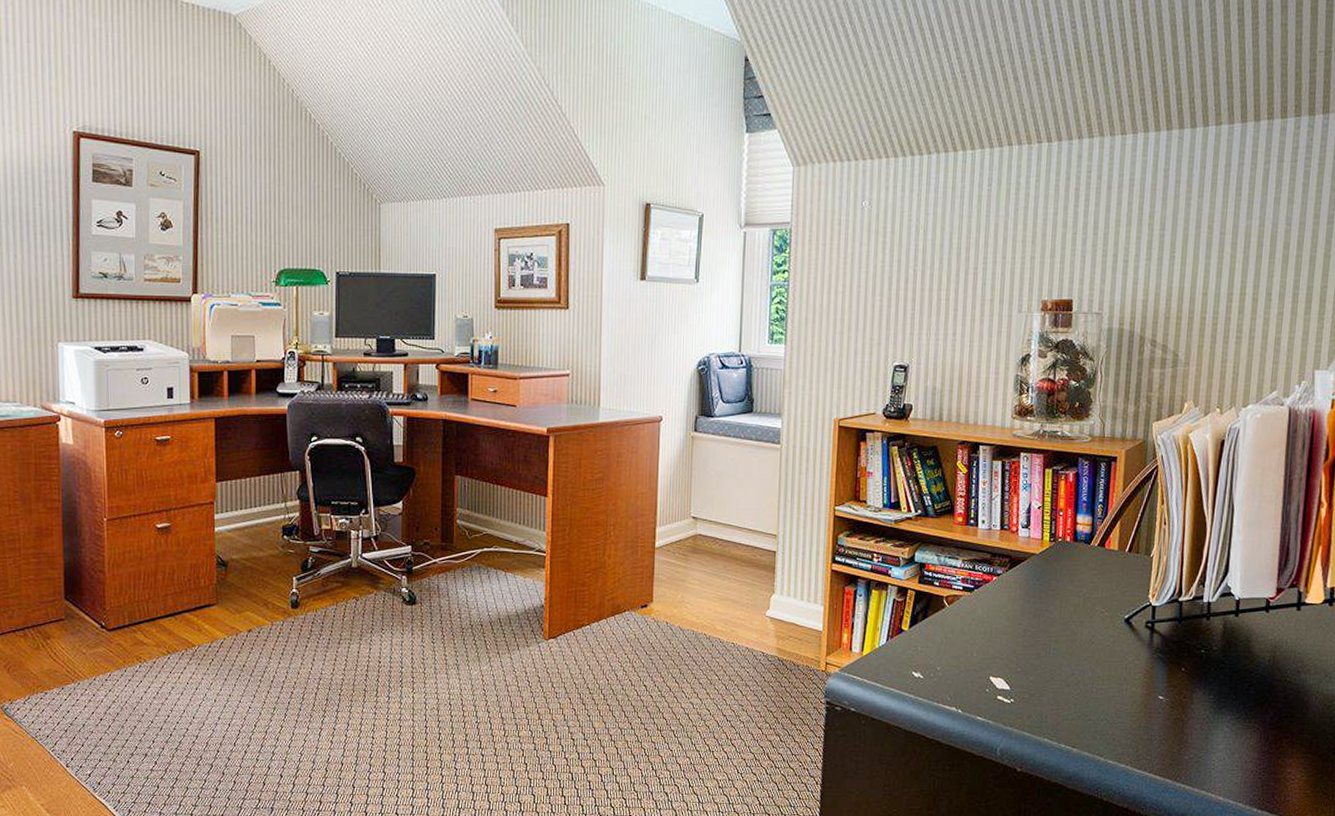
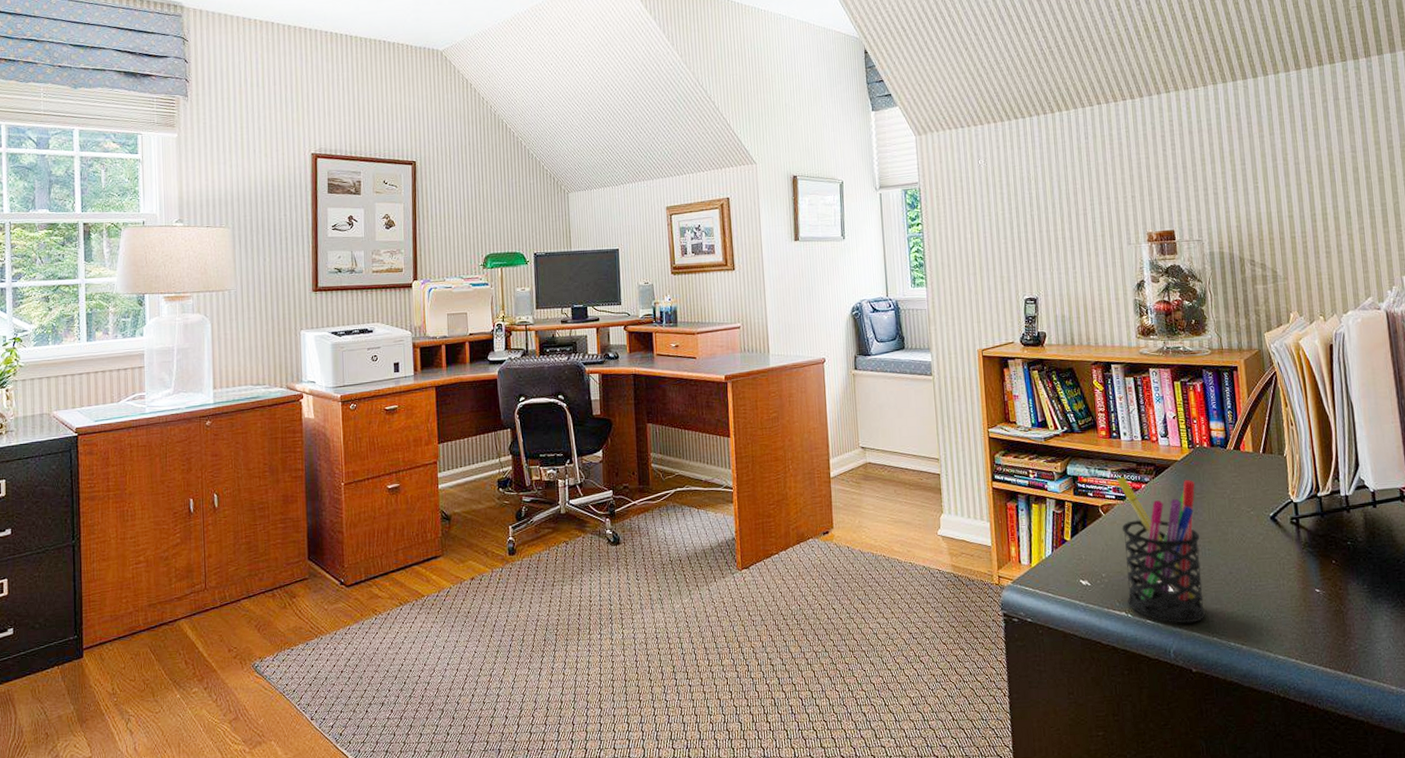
pen holder: none [960,567,1051,723] -> present [1116,477,1206,624]

